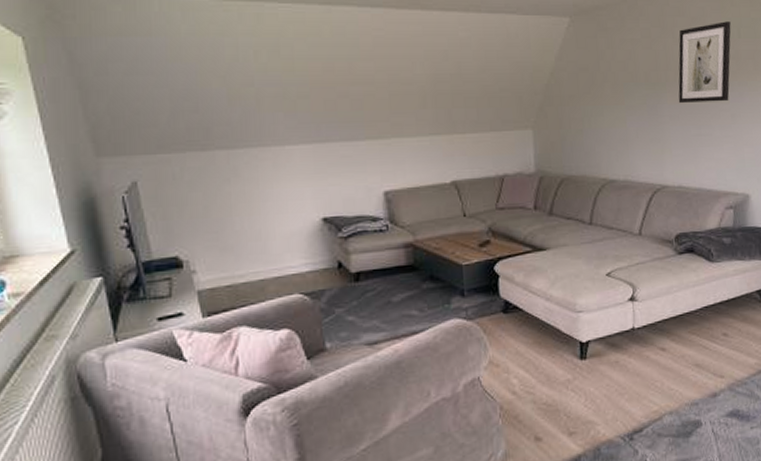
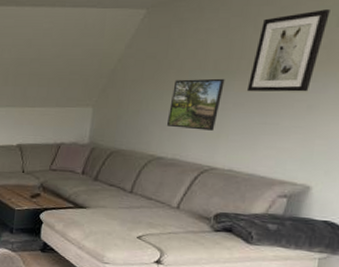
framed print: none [611,91,658,147] -> present [166,78,225,131]

